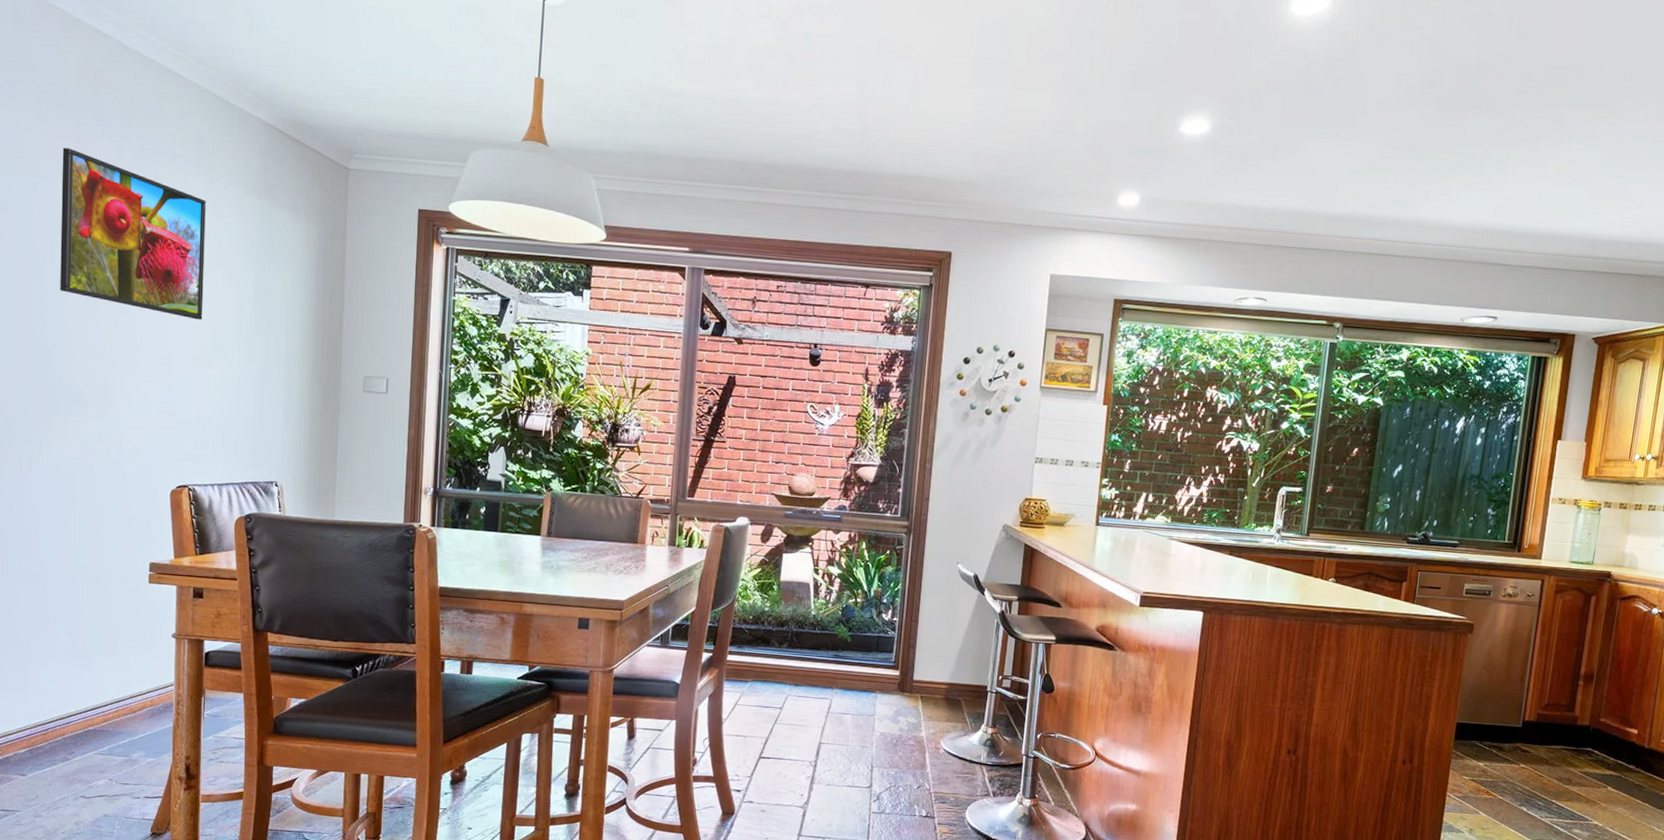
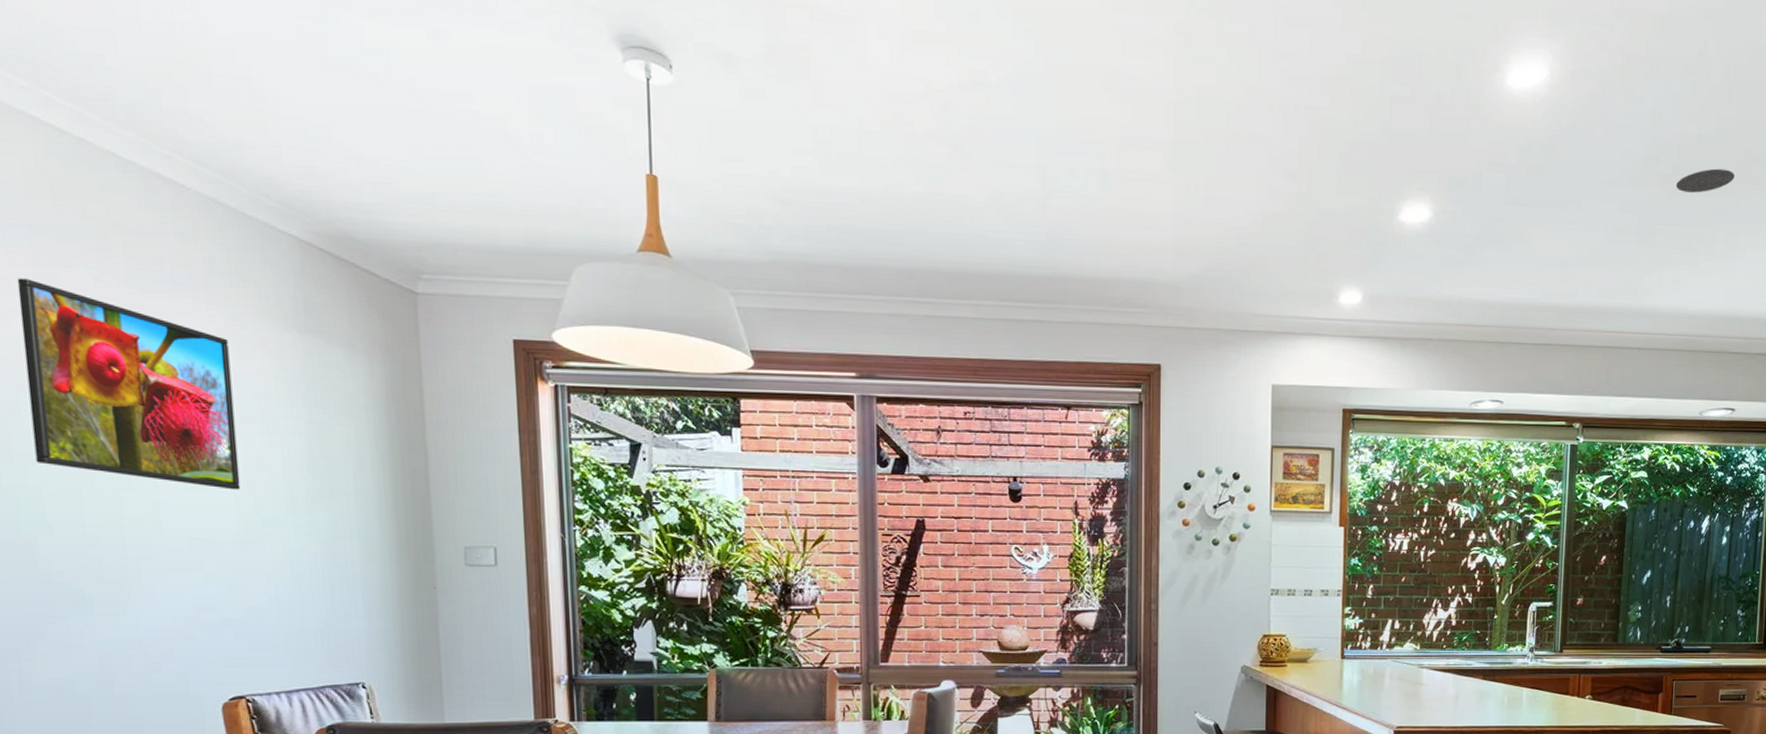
recessed light: none [1450,91,1511,114] -> present [1675,168,1735,193]

